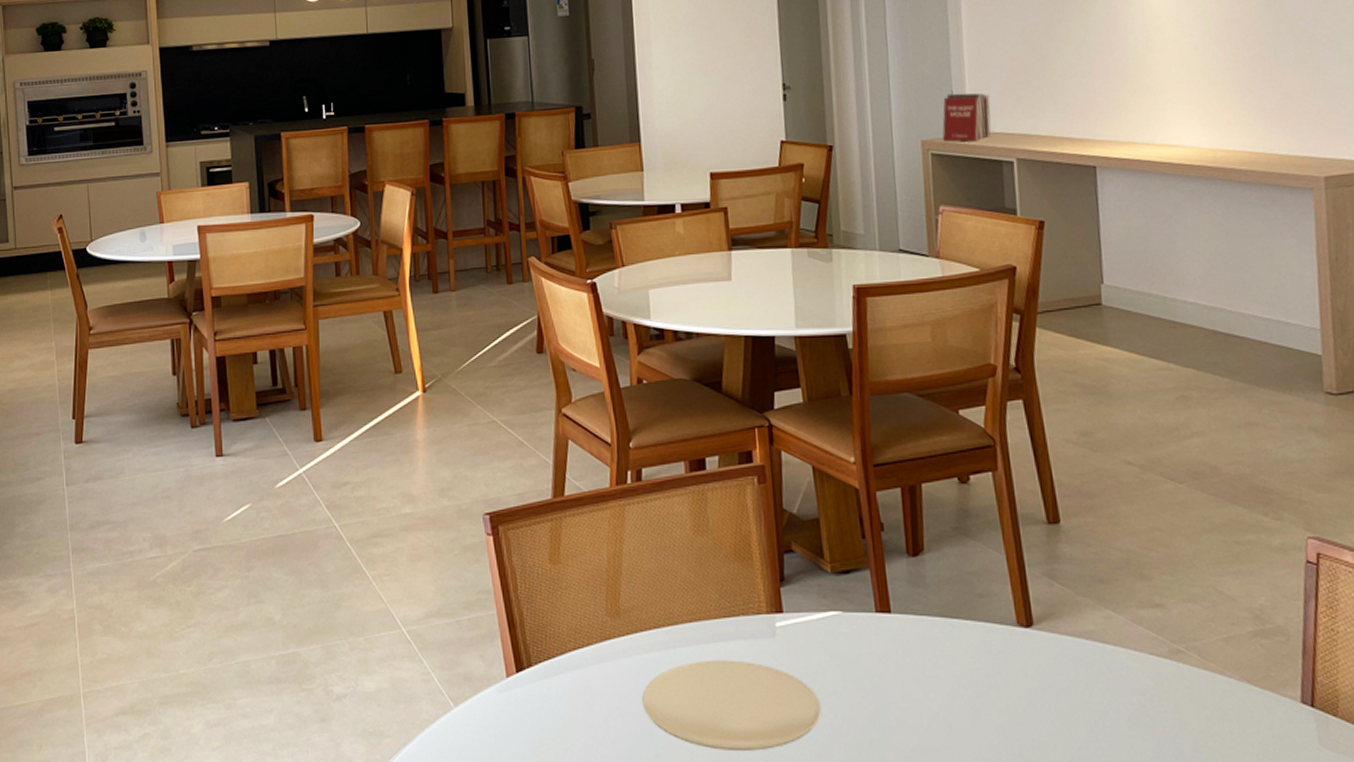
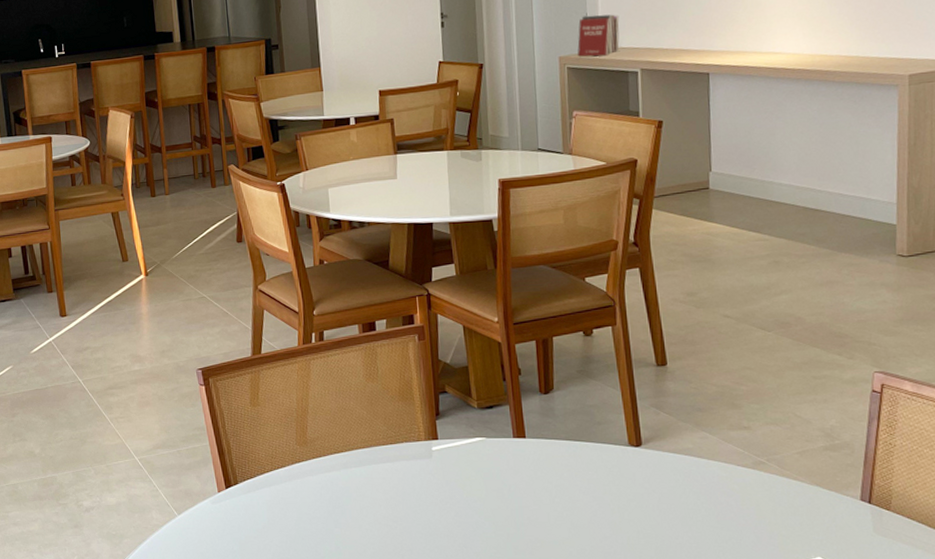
plate: present [642,660,822,752] -> none [325,476,468,545]

